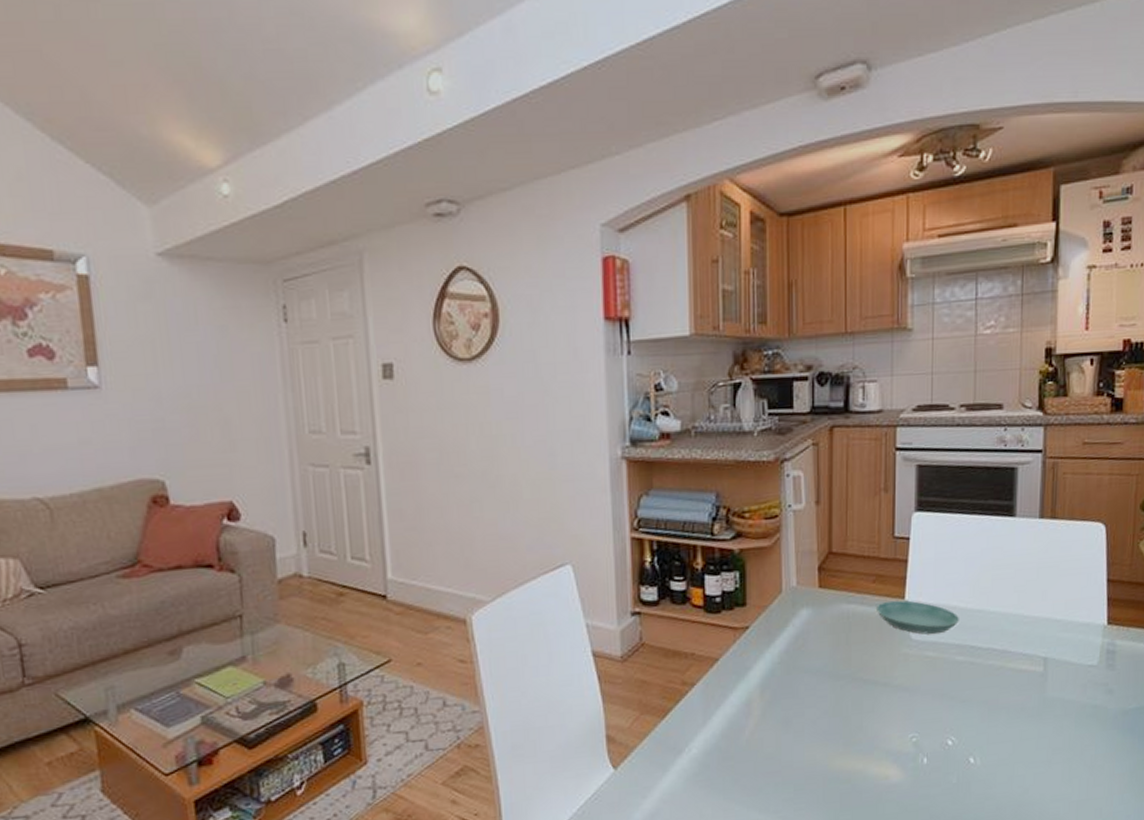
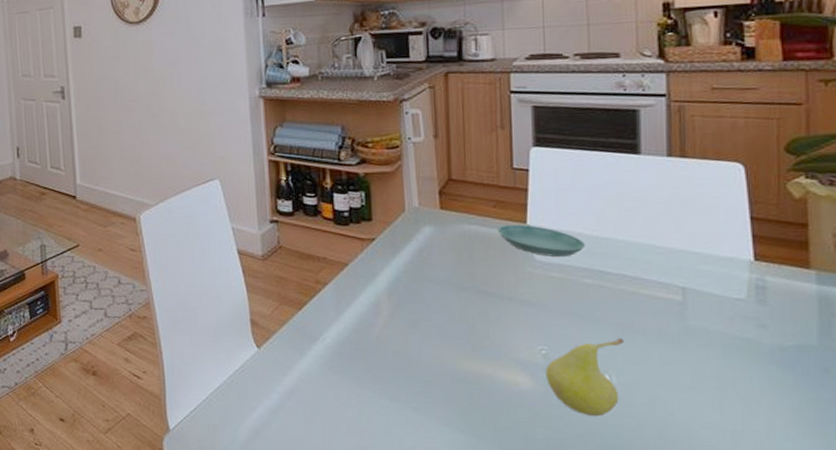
fruit: none [915,717,989,803] -> present [546,338,624,417]

